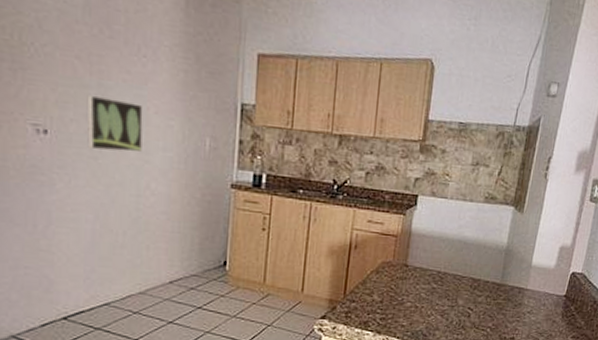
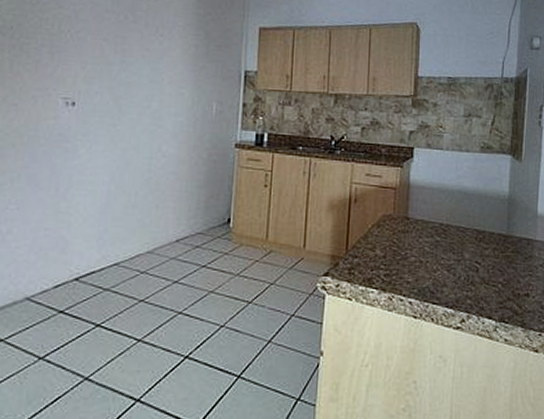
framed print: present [86,94,143,153] -> none [108,70,159,119]

